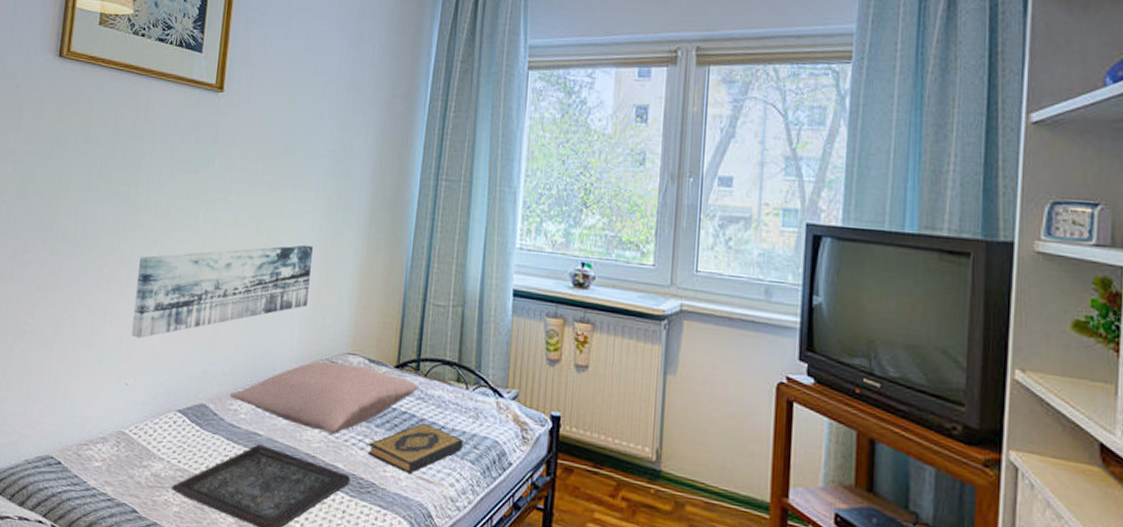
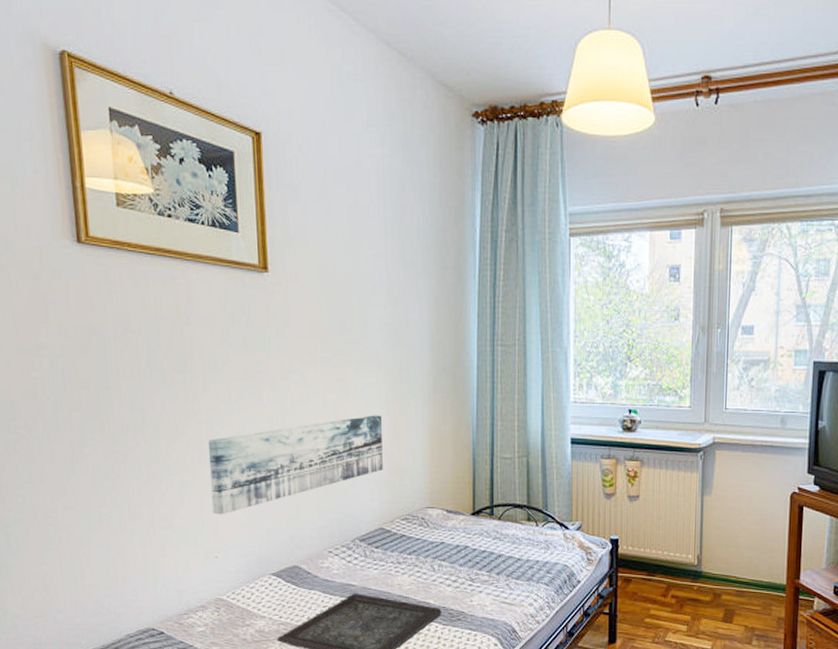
pillow: present [229,361,418,435] -> none [319,516,494,577]
hardback book: present [369,422,463,473] -> none [456,557,537,600]

